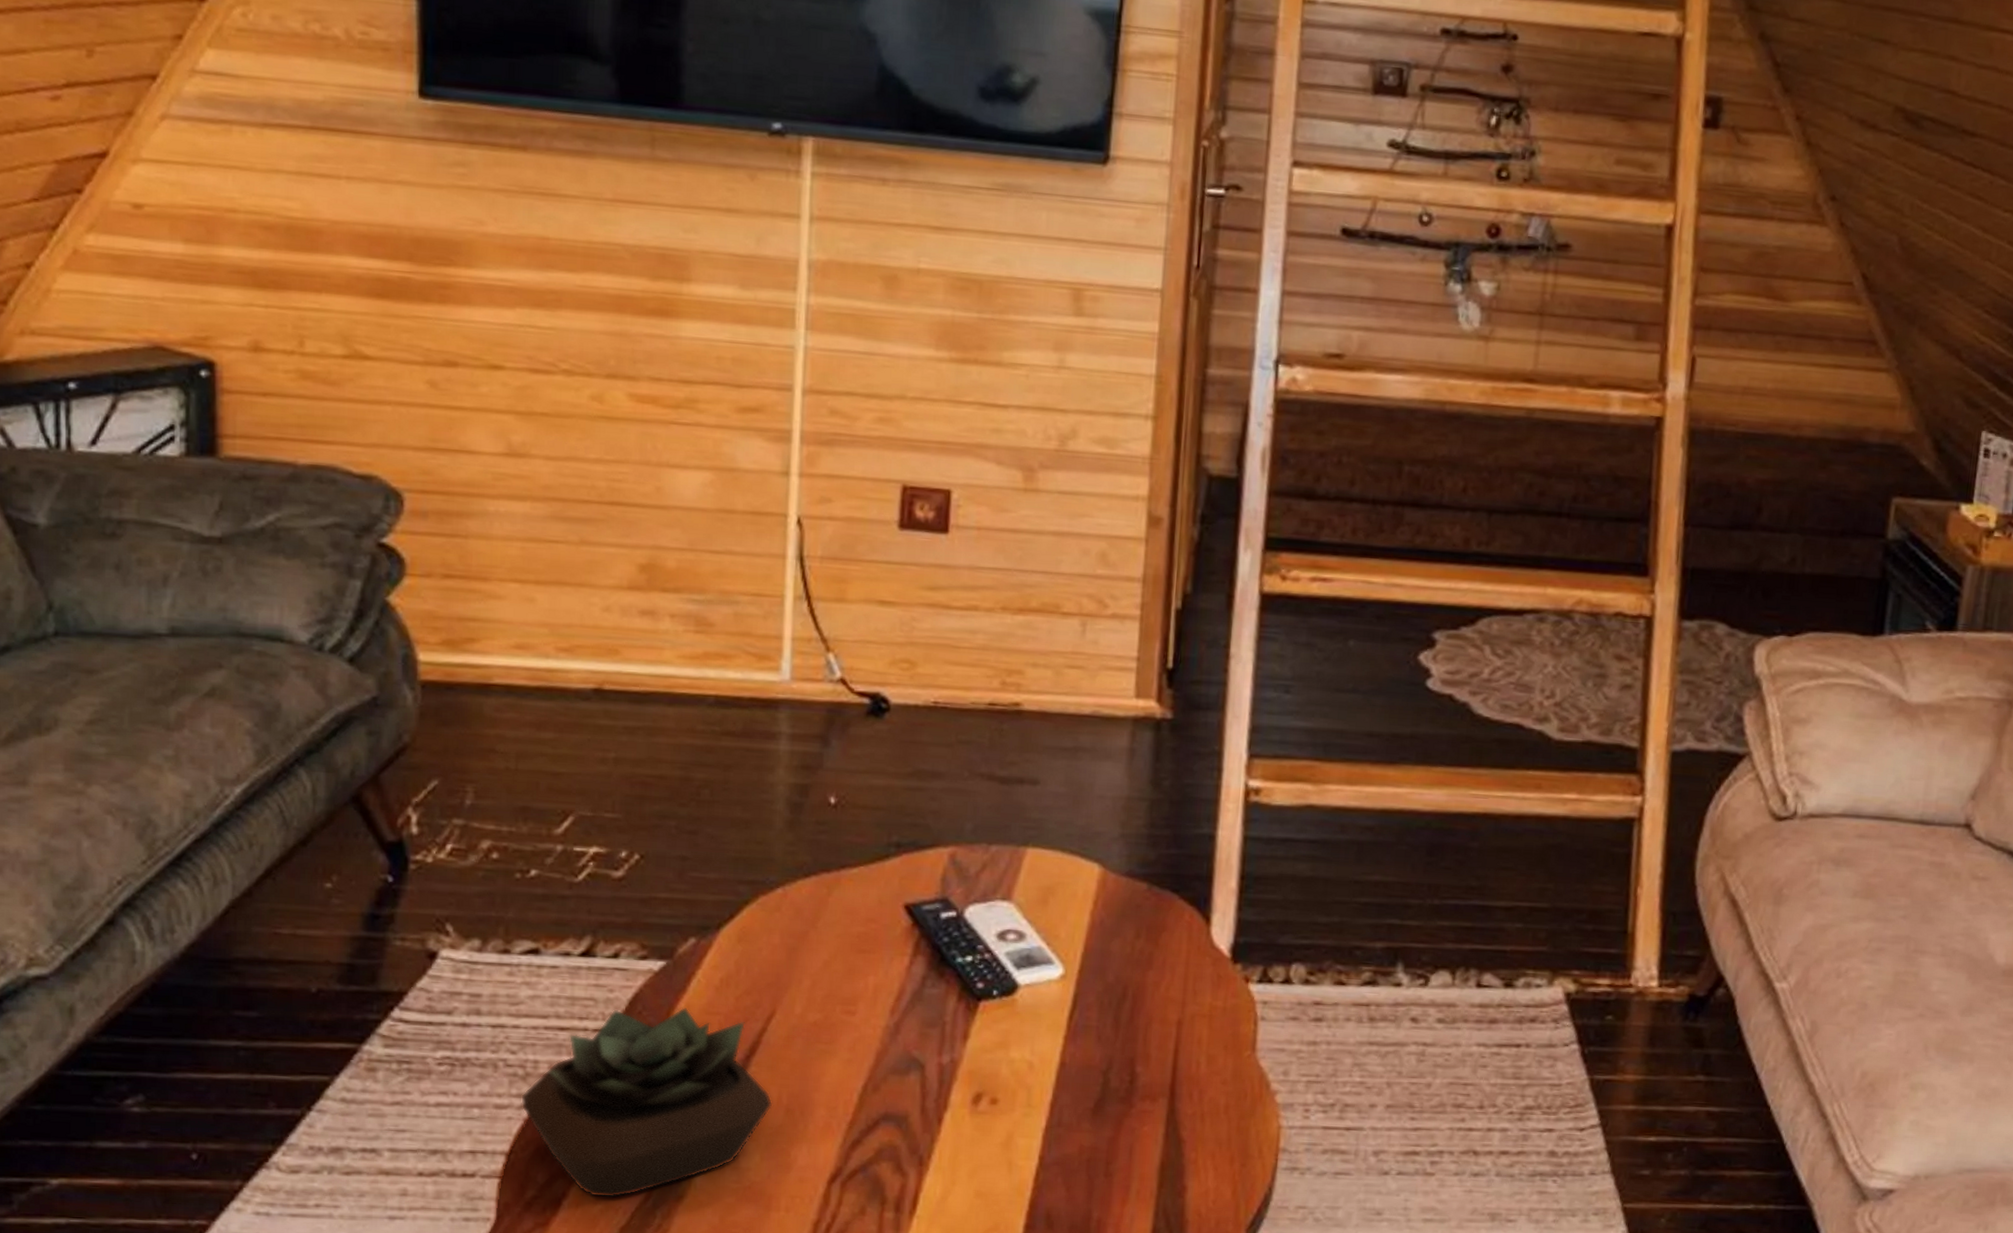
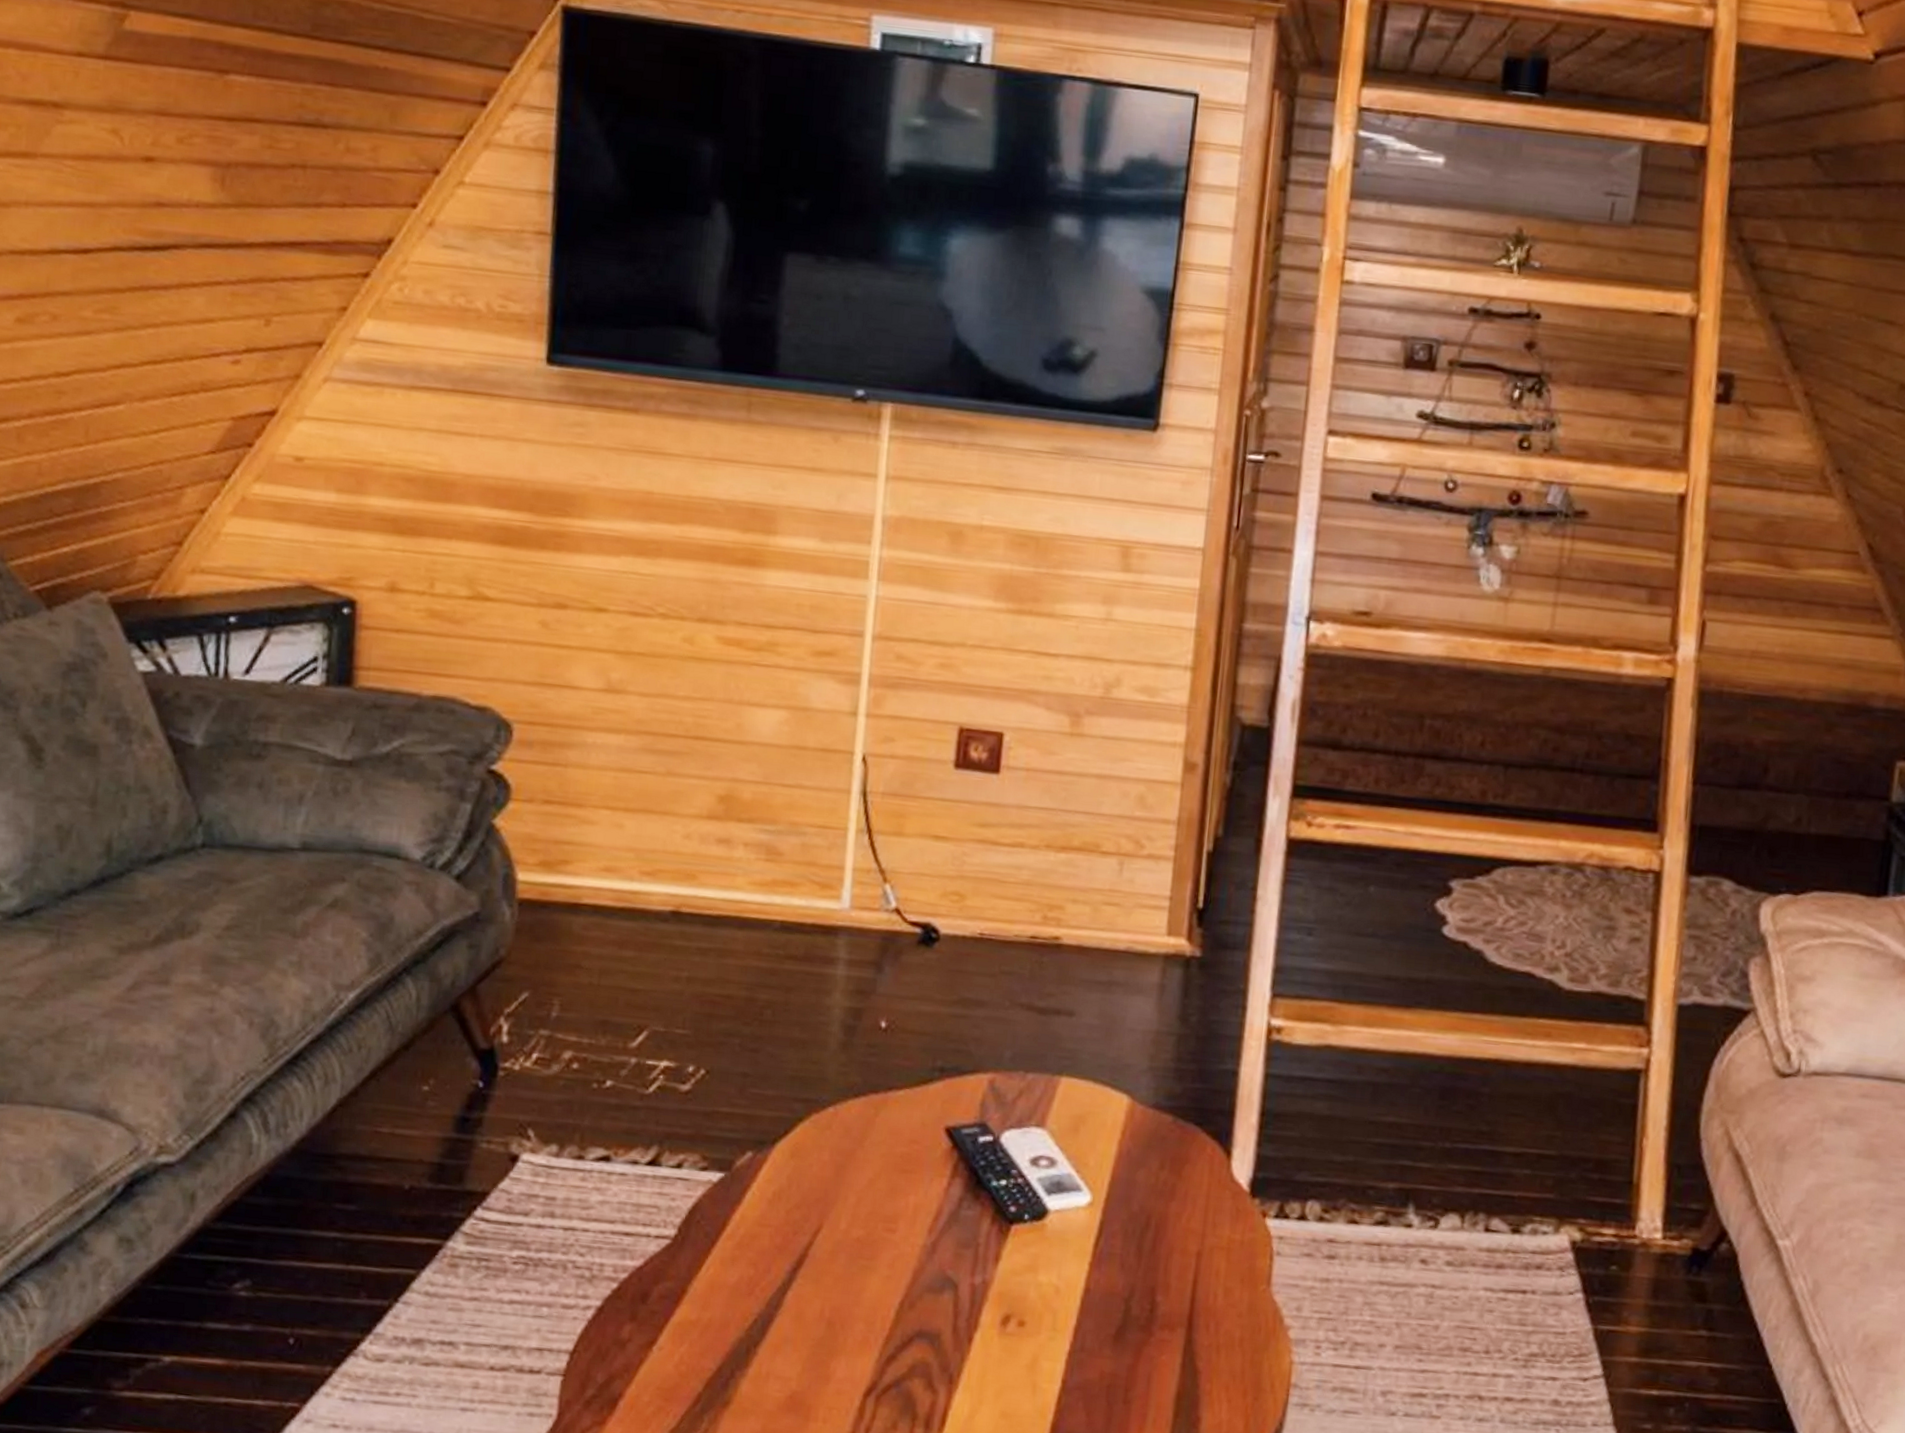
succulent plant: present [521,1006,773,1198] -> none [586,1217,816,1401]

